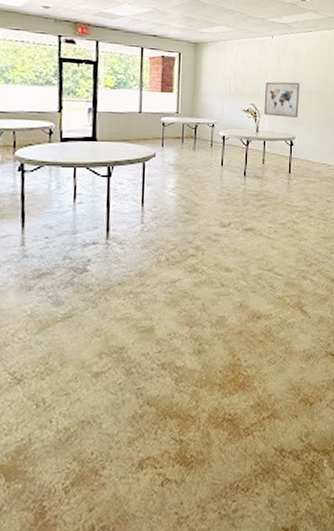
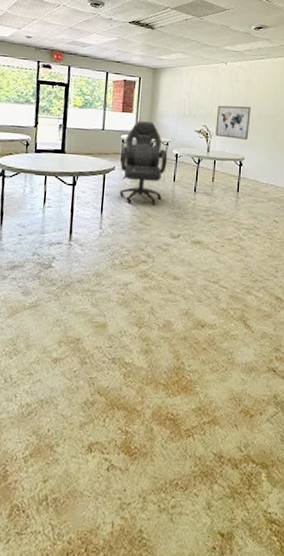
chair: none [162,101,214,193] -> present [119,121,168,206]

